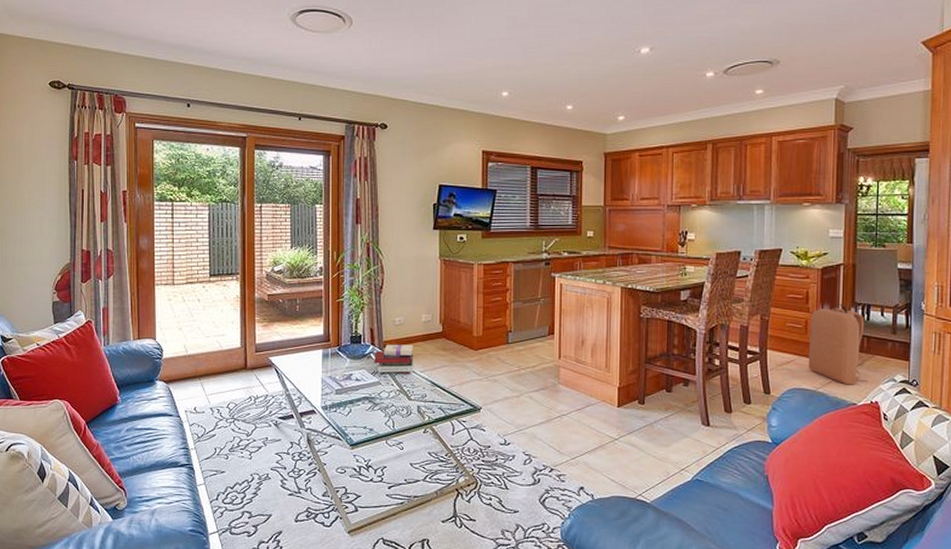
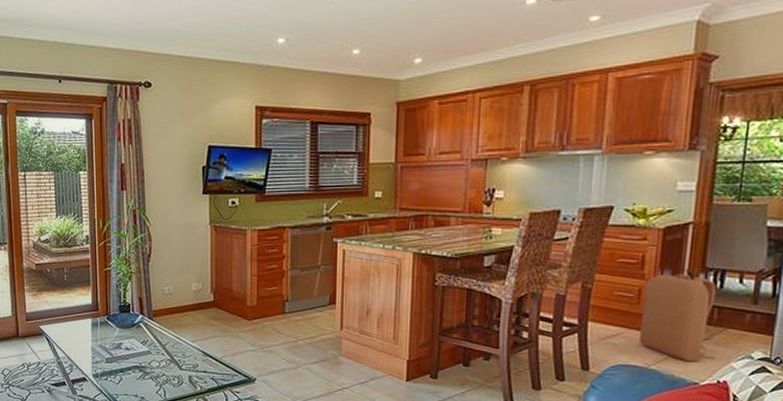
books: present [374,344,414,373] -> none [143,313,185,343]

